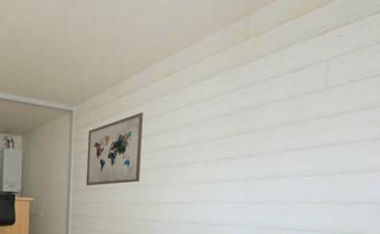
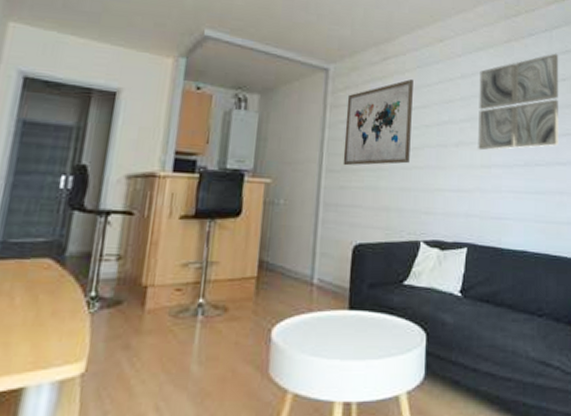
wall art: none [201,72,289,169] -> present [478,53,559,151]

